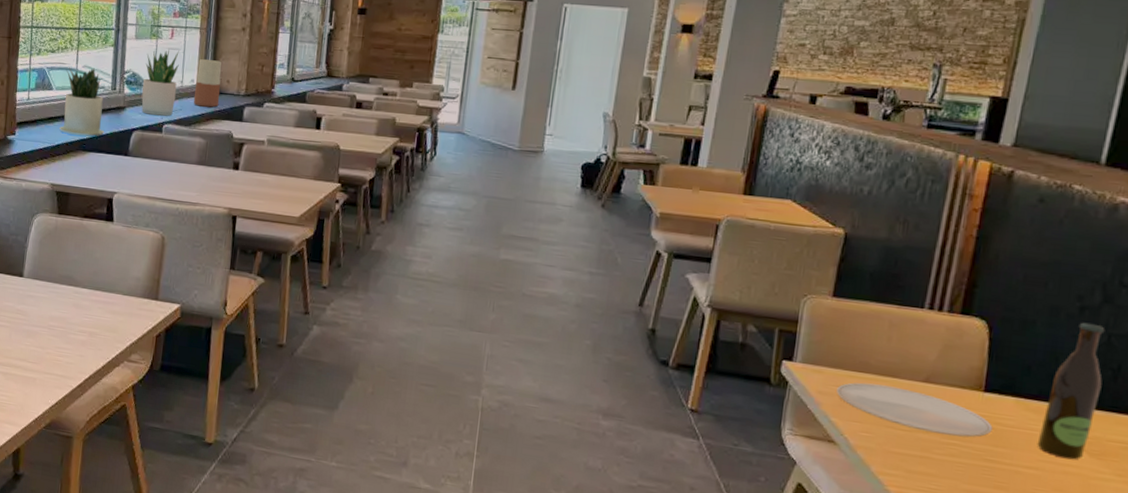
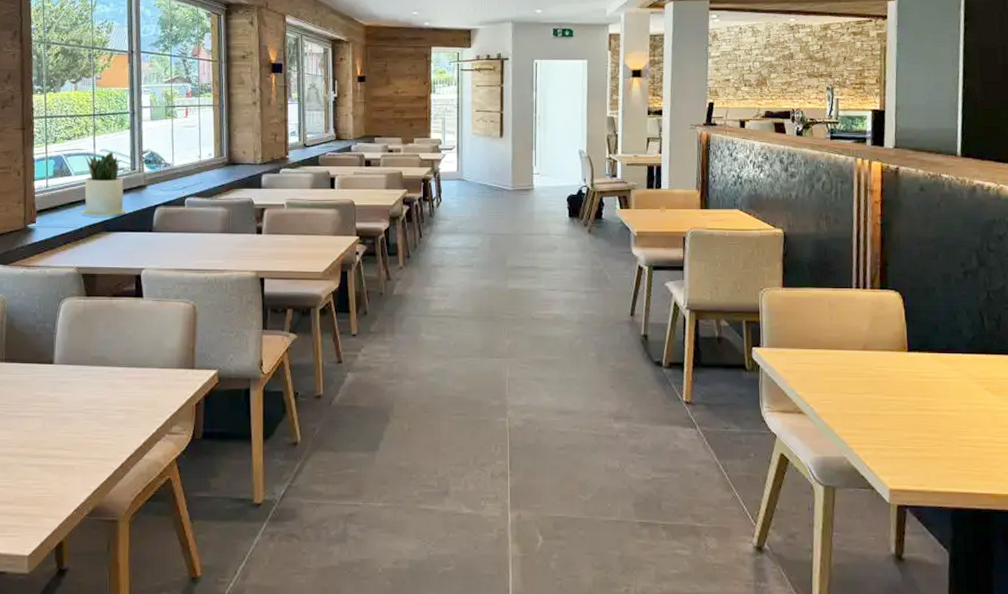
planter: present [141,48,179,116] -> none [162,127,196,190]
vase: present [193,59,222,108] -> none [212,134,238,178]
plate: present [836,382,993,438] -> none [797,358,919,394]
bottle: present [1037,322,1105,460] -> none [953,284,990,399]

